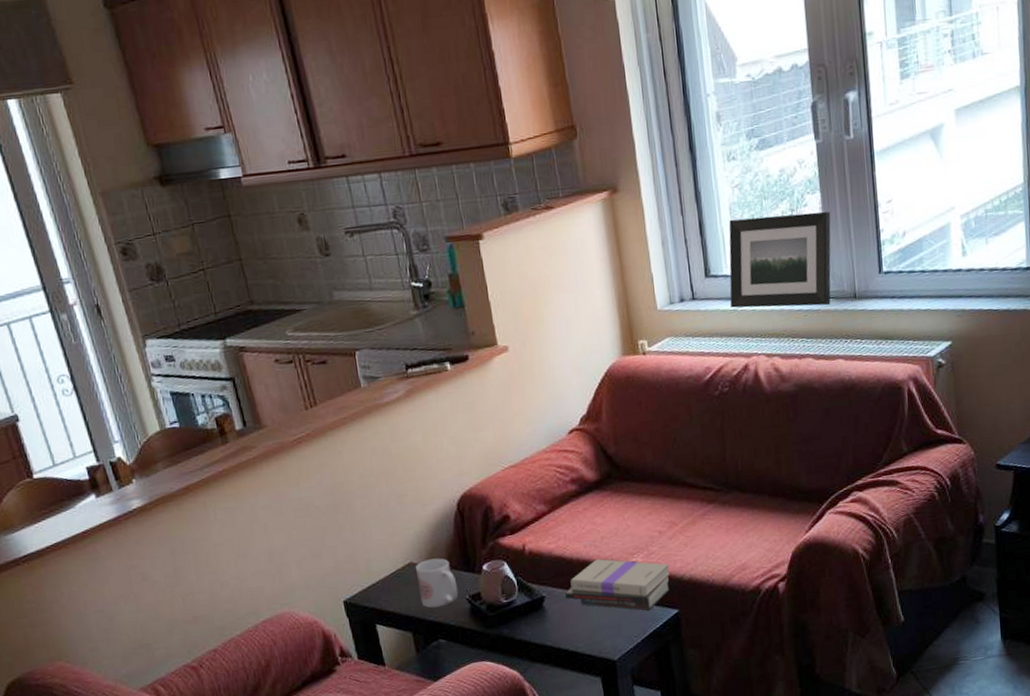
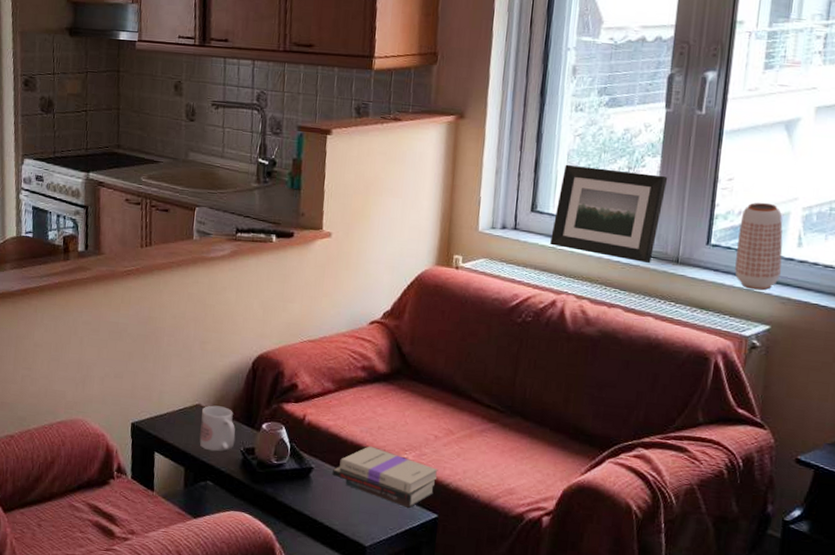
vase: none [906,217,952,309] -> present [734,202,783,290]

